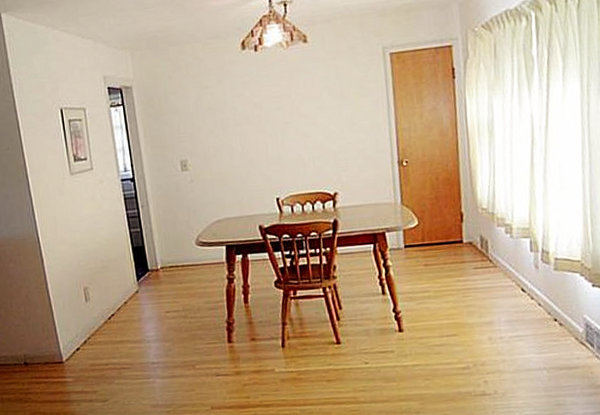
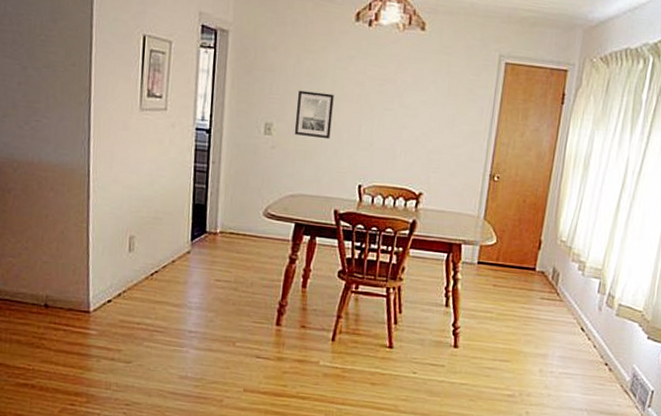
wall art: none [203,120,241,165] -> present [294,90,334,140]

